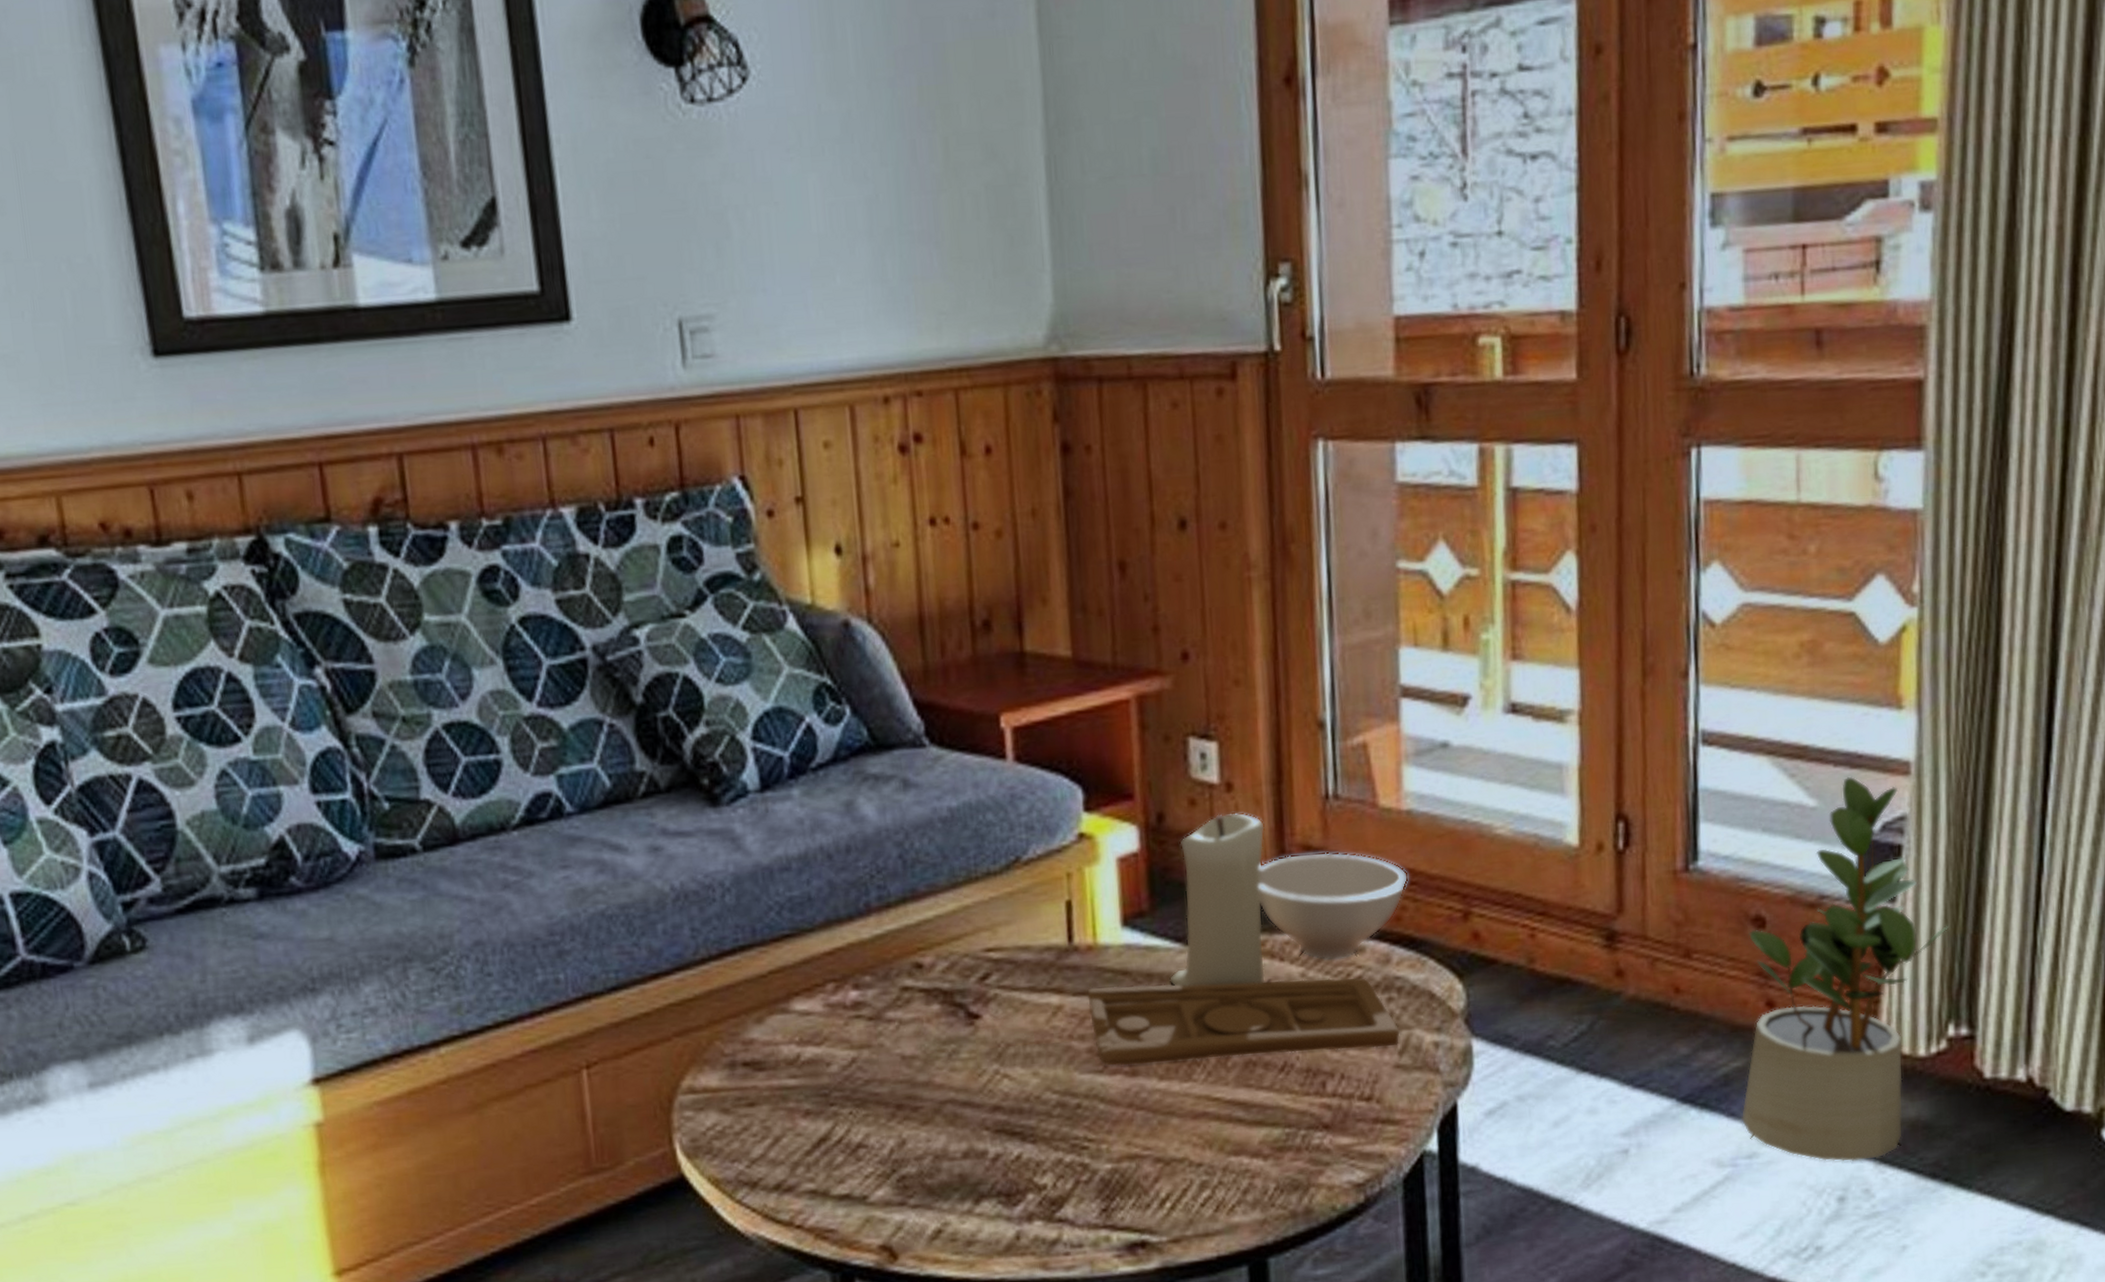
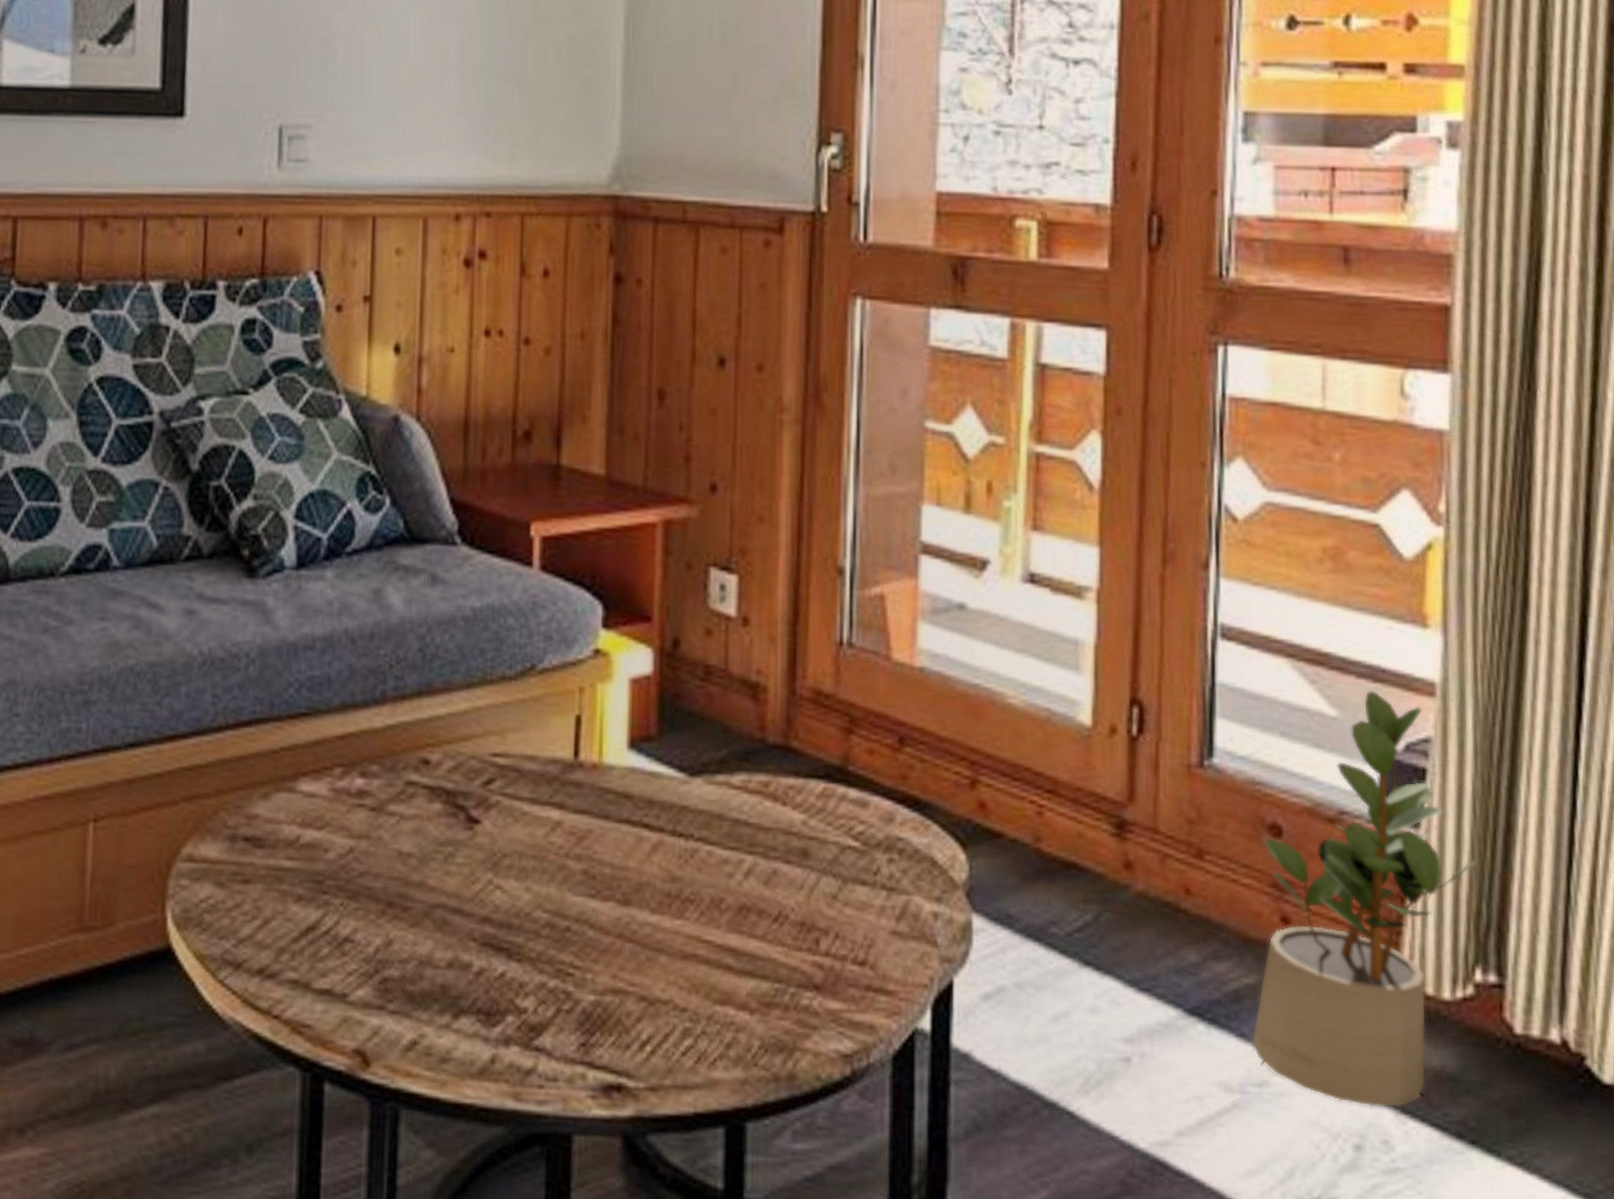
decorative tray: present [1087,977,1400,1066] -> none [587,807,899,910]
candle: present [1169,812,1265,987] -> none [671,647,777,826]
bowl: present [1259,851,1409,961] -> none [767,697,917,812]

